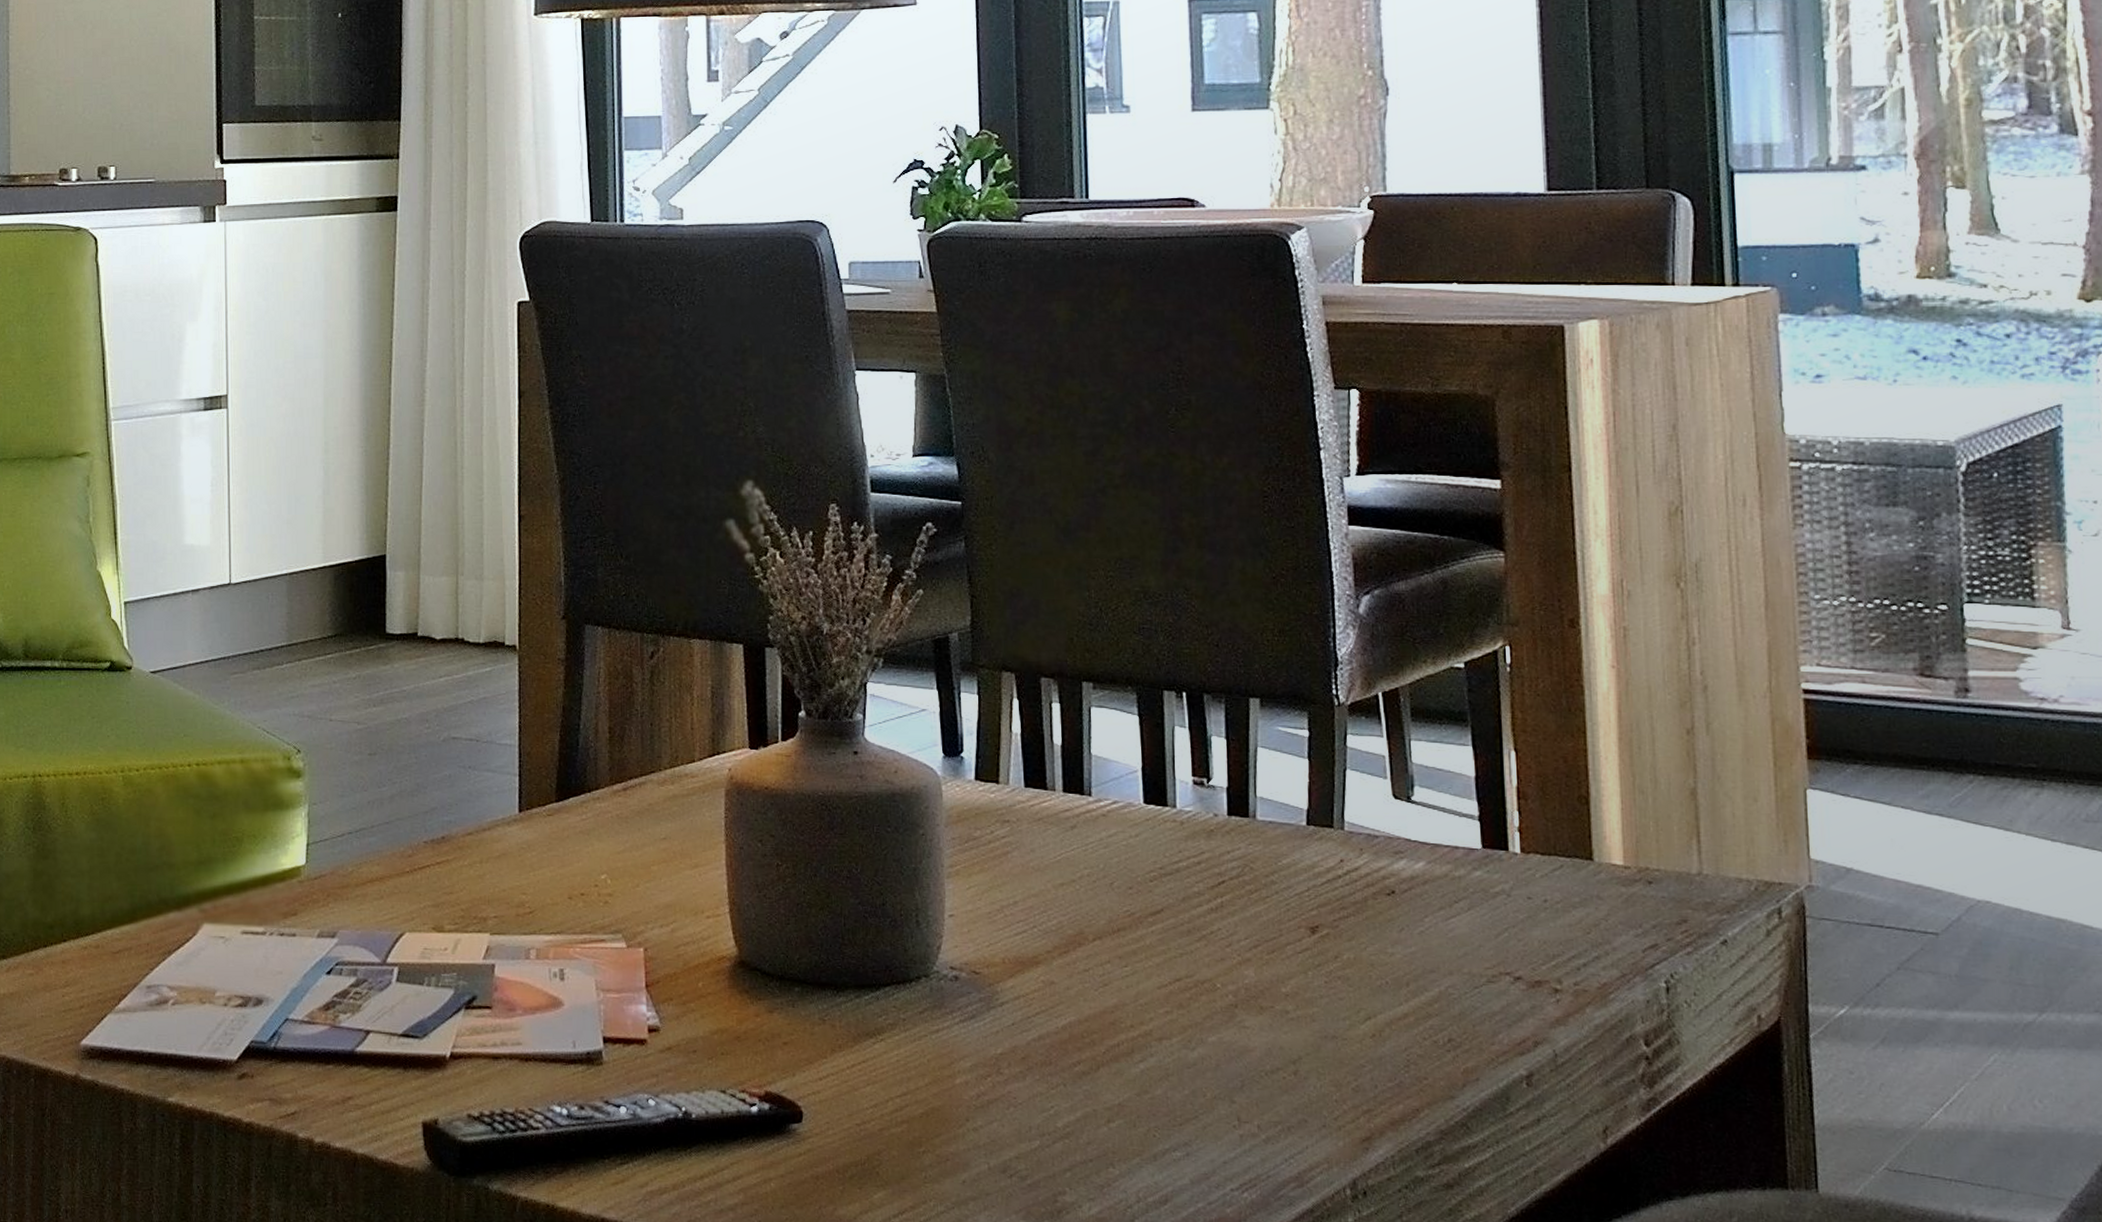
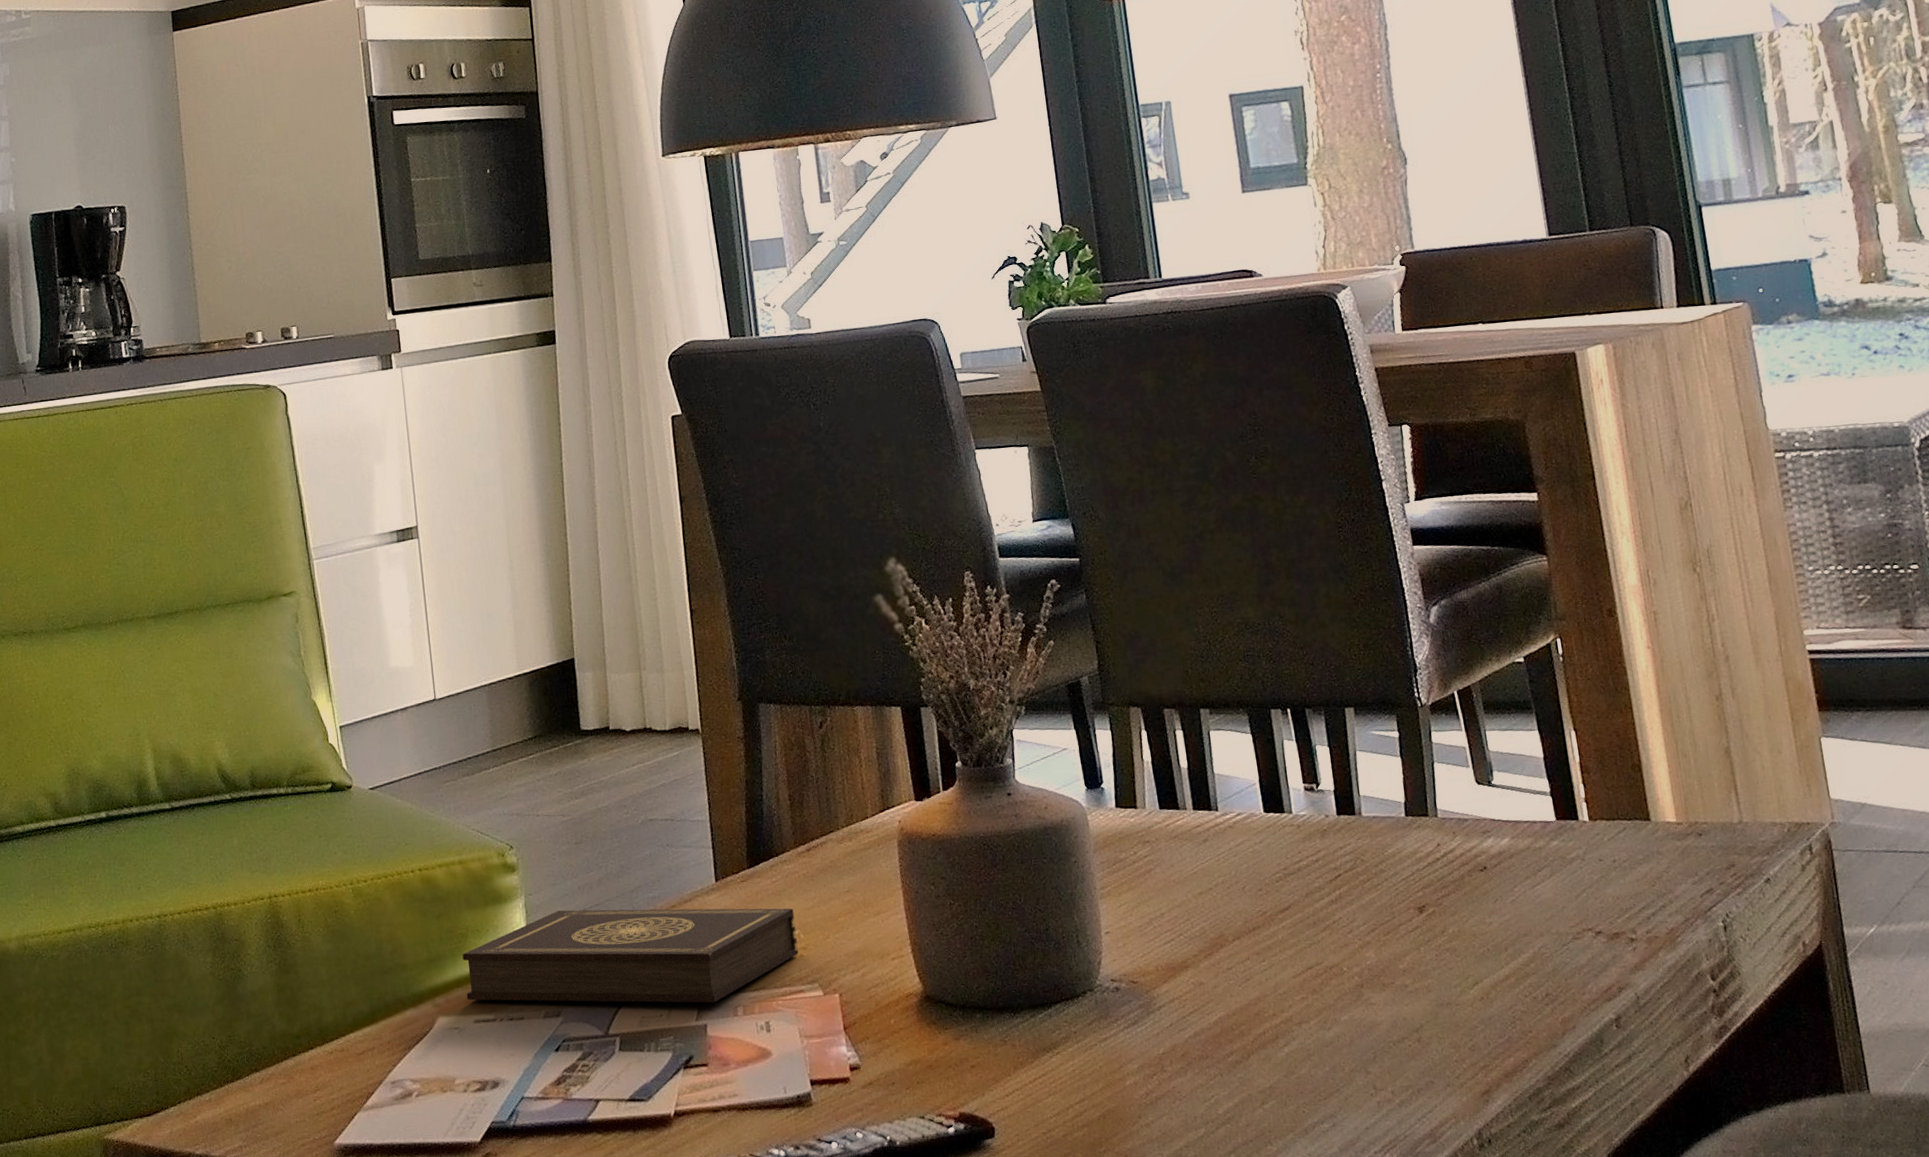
book: none [235,824,603,942] -> present [462,908,799,1003]

